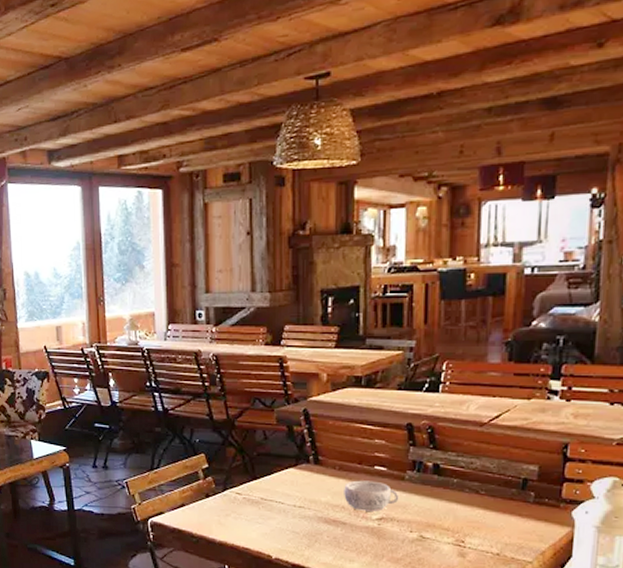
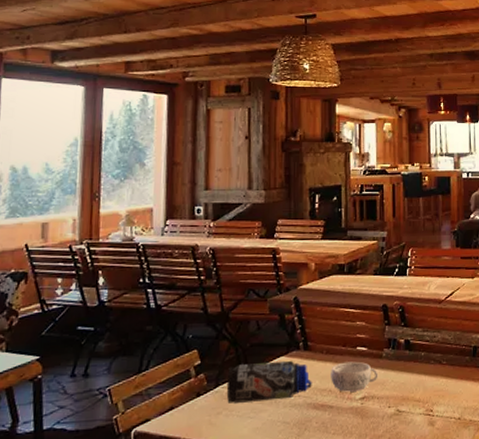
water bottle: none [234,472,323,510] -> present [226,360,312,404]

